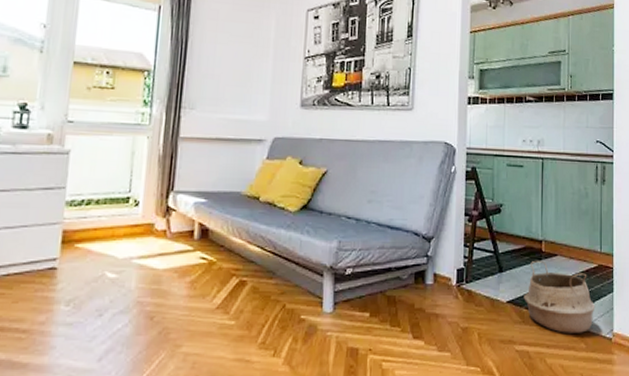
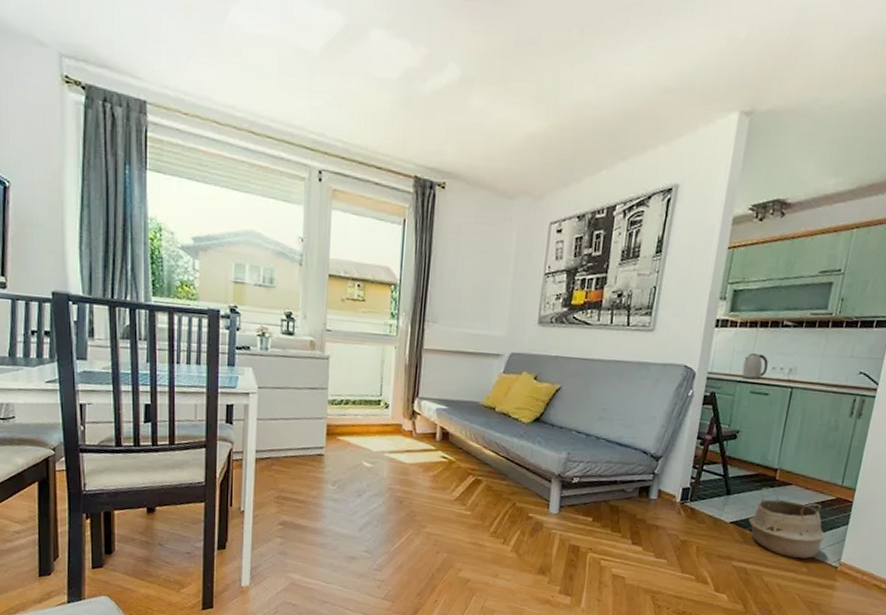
kettle: none [497,127,519,153] -> present [741,352,769,380]

